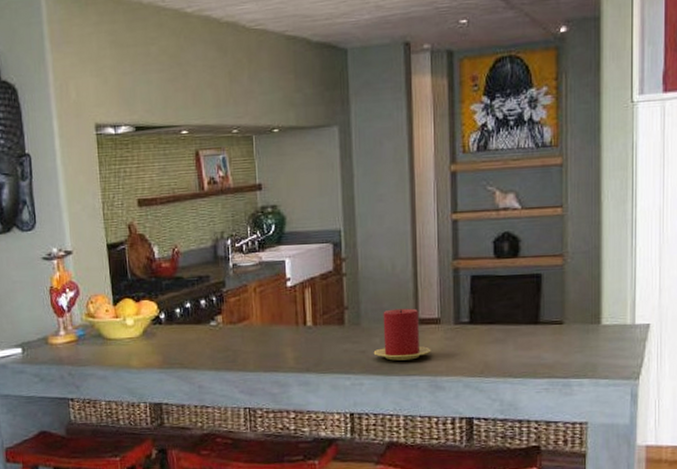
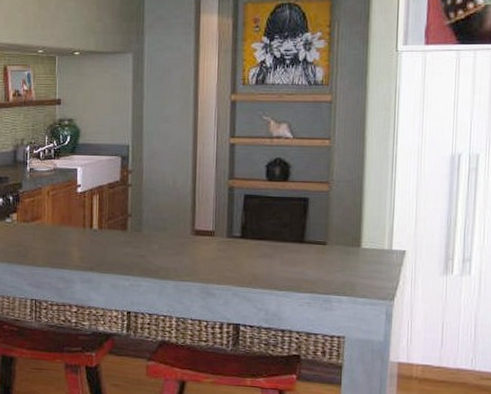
candle: present [373,308,431,361] -> none [152,219,205,267]

